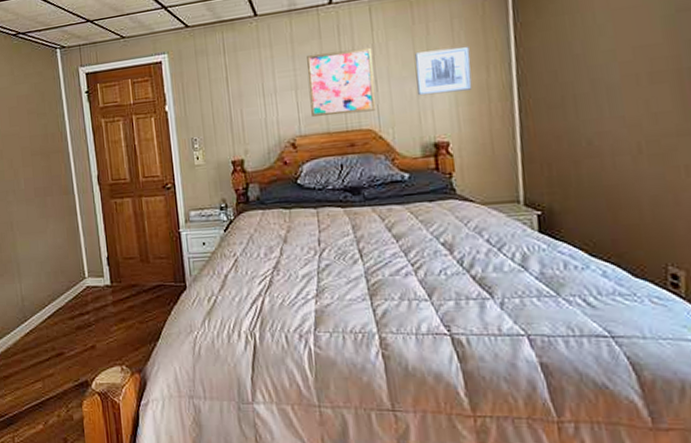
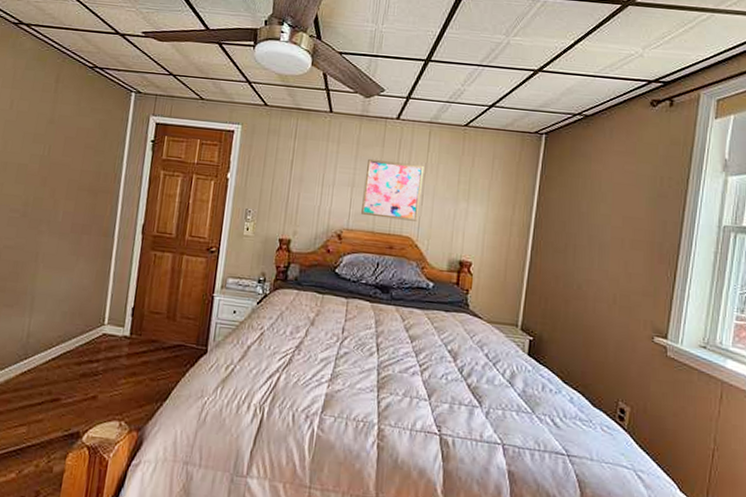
wall art: present [414,47,472,96] -> none [455,180,503,222]

